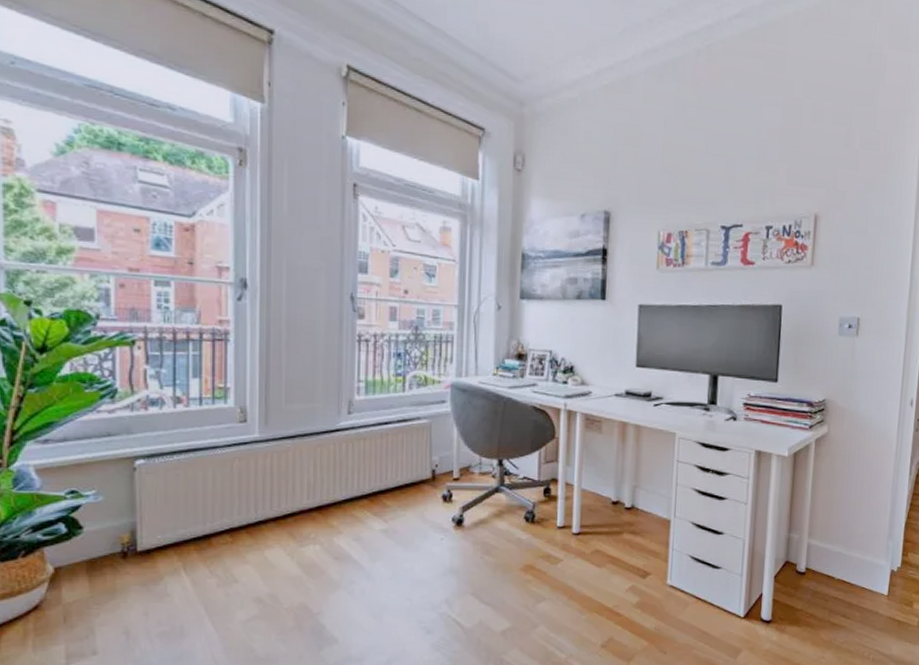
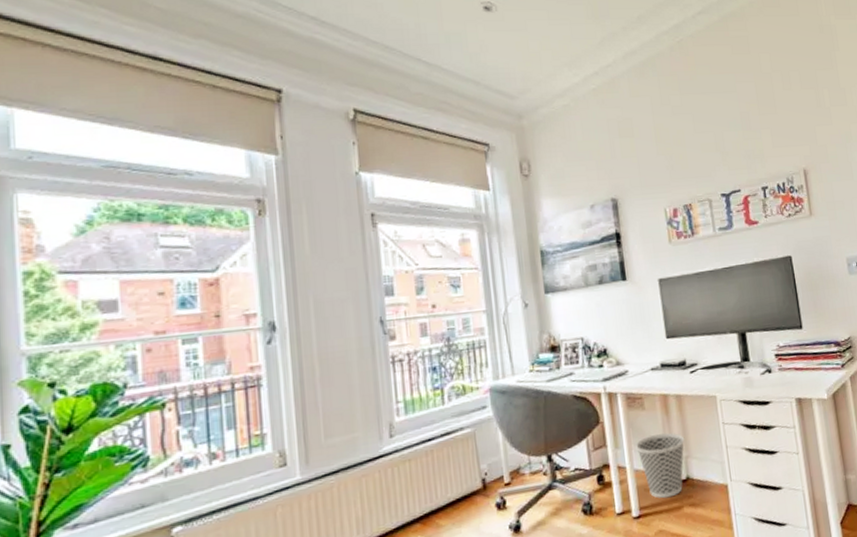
wastebasket: none [586,460,637,522] -> present [635,432,685,499]

